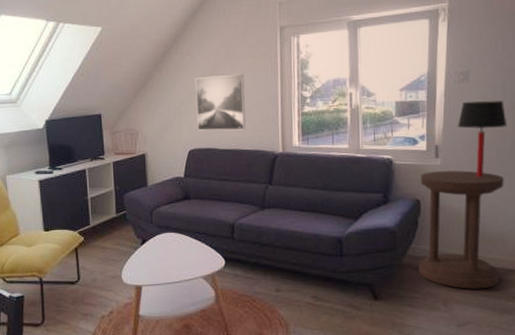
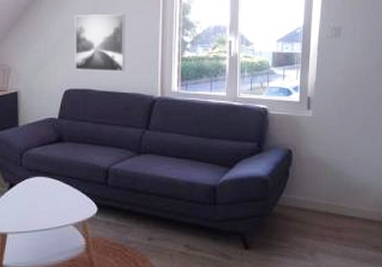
side table: present [419,170,504,289] -> none [288,123,368,239]
table lamp: present [457,100,508,178] -> none [328,56,373,130]

